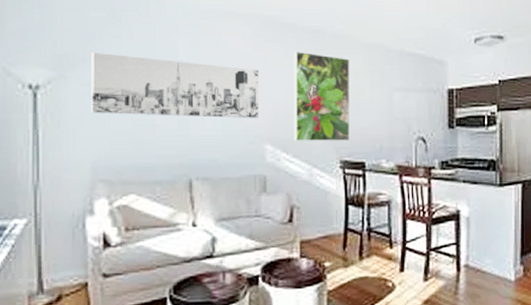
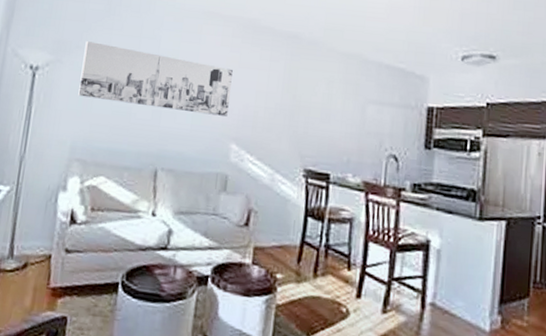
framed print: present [293,51,350,141] -> none [259,54,325,150]

